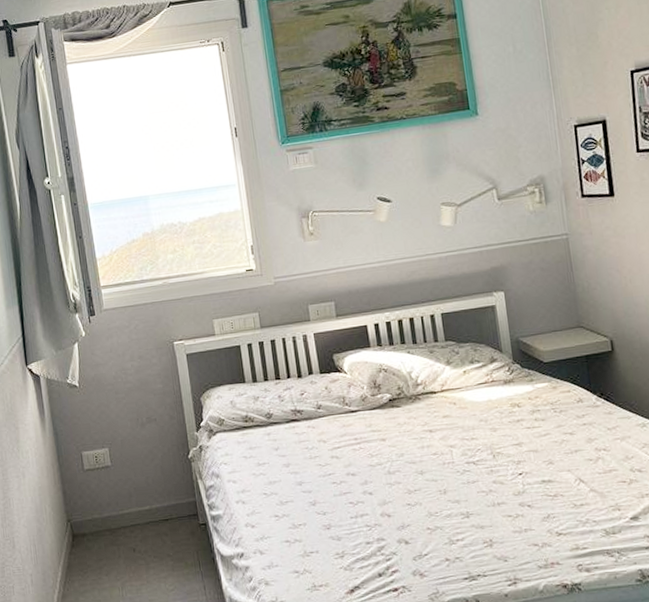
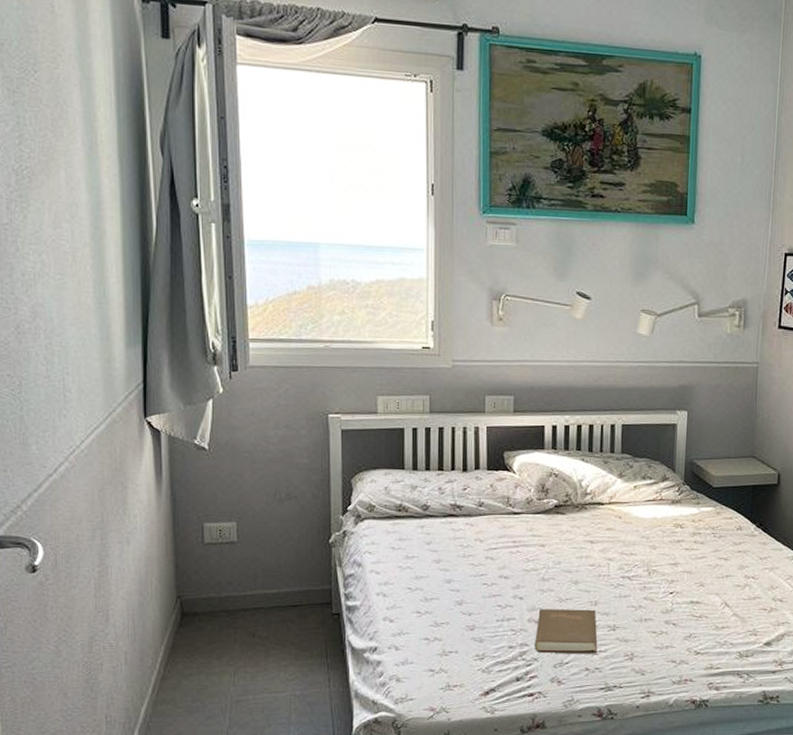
book: none [389,498,455,547] -> present [534,609,598,654]

